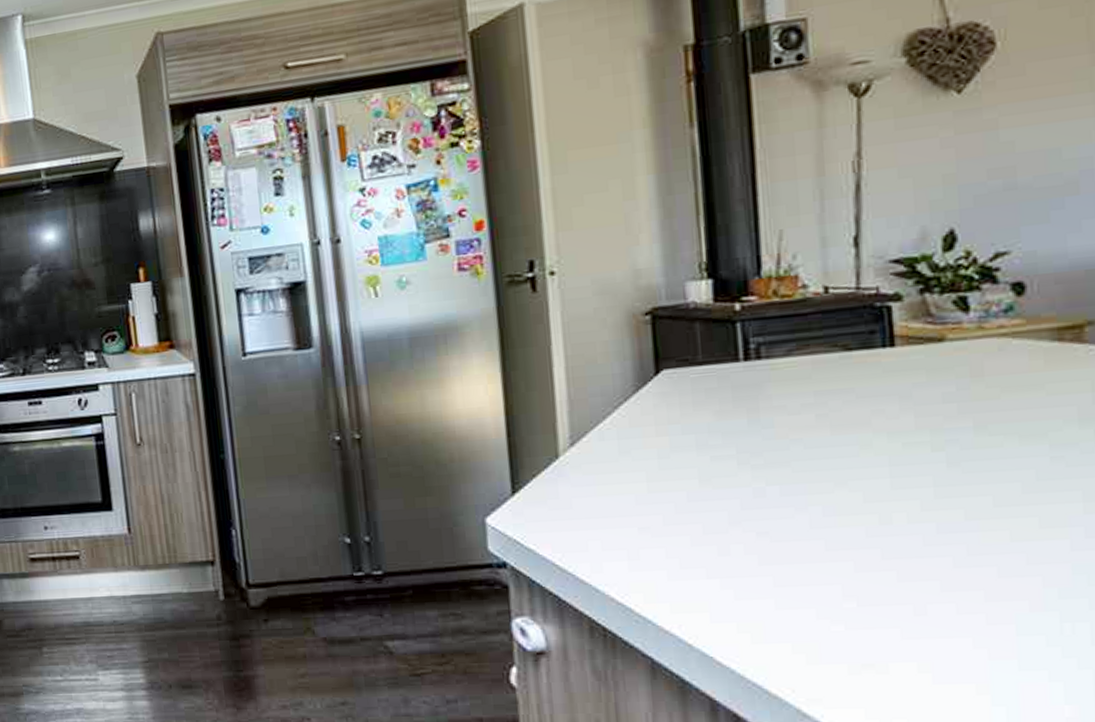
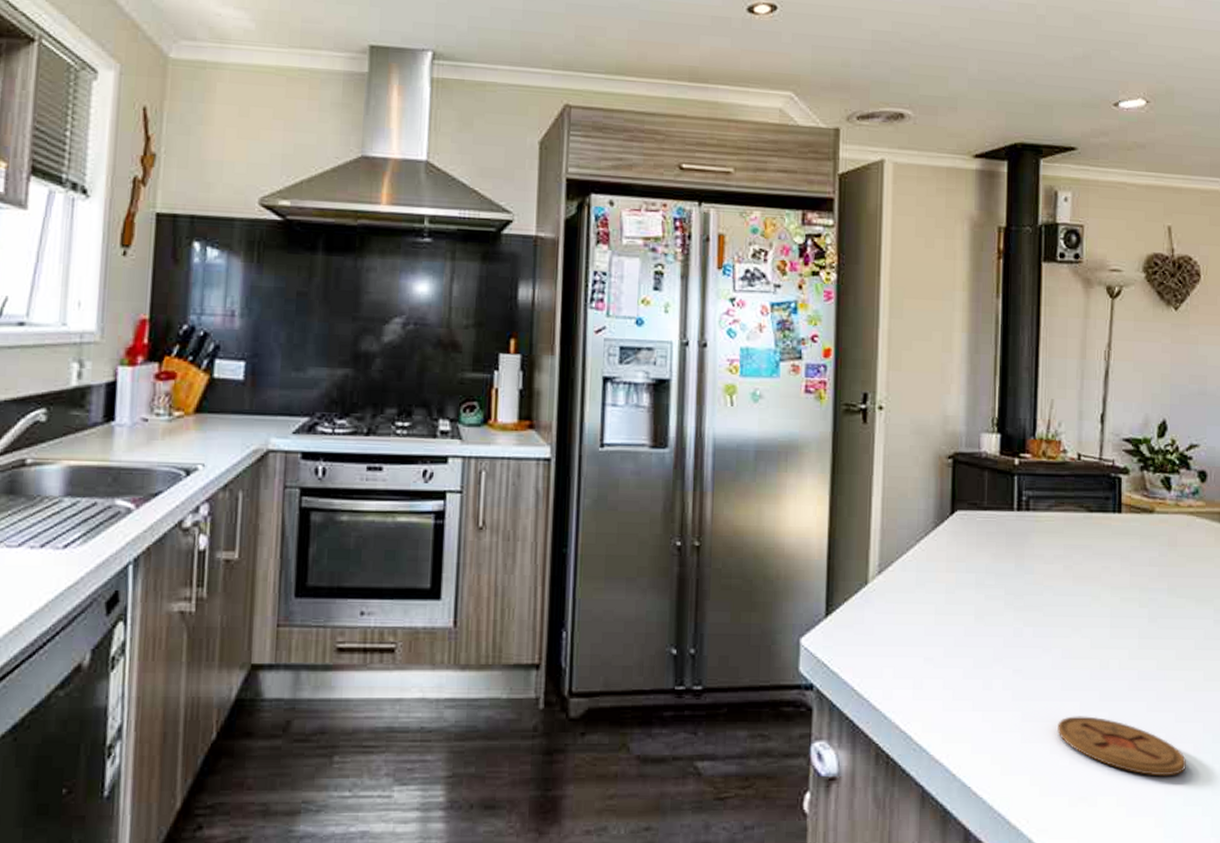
coaster: none [824,576,1019,639] -> present [1057,716,1186,776]

